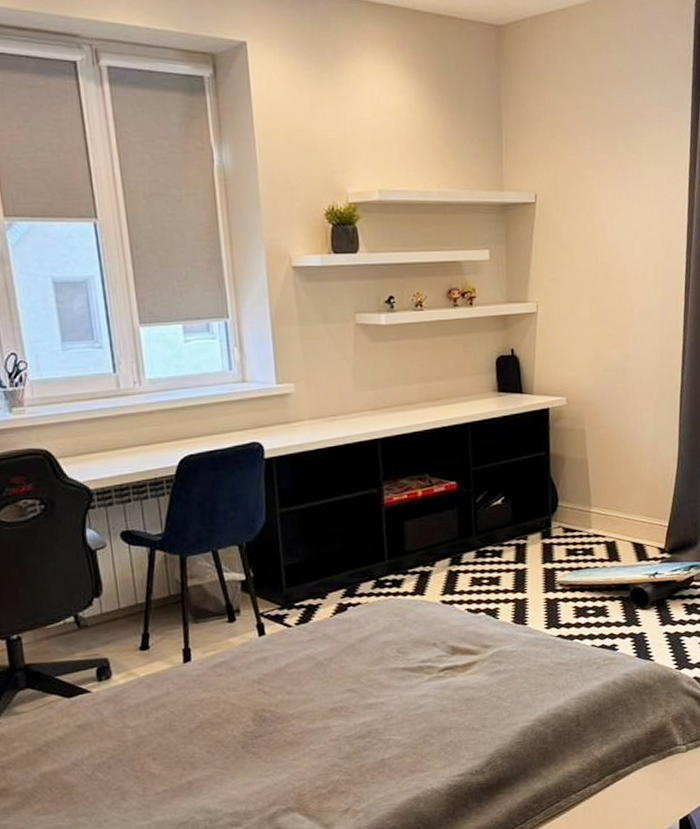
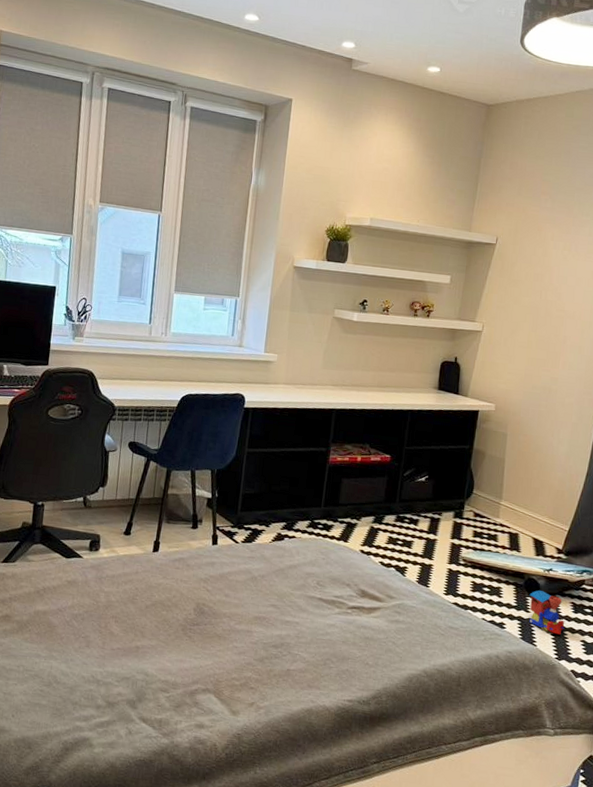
toy train: none [638,599,680,643] -> present [529,590,565,635]

